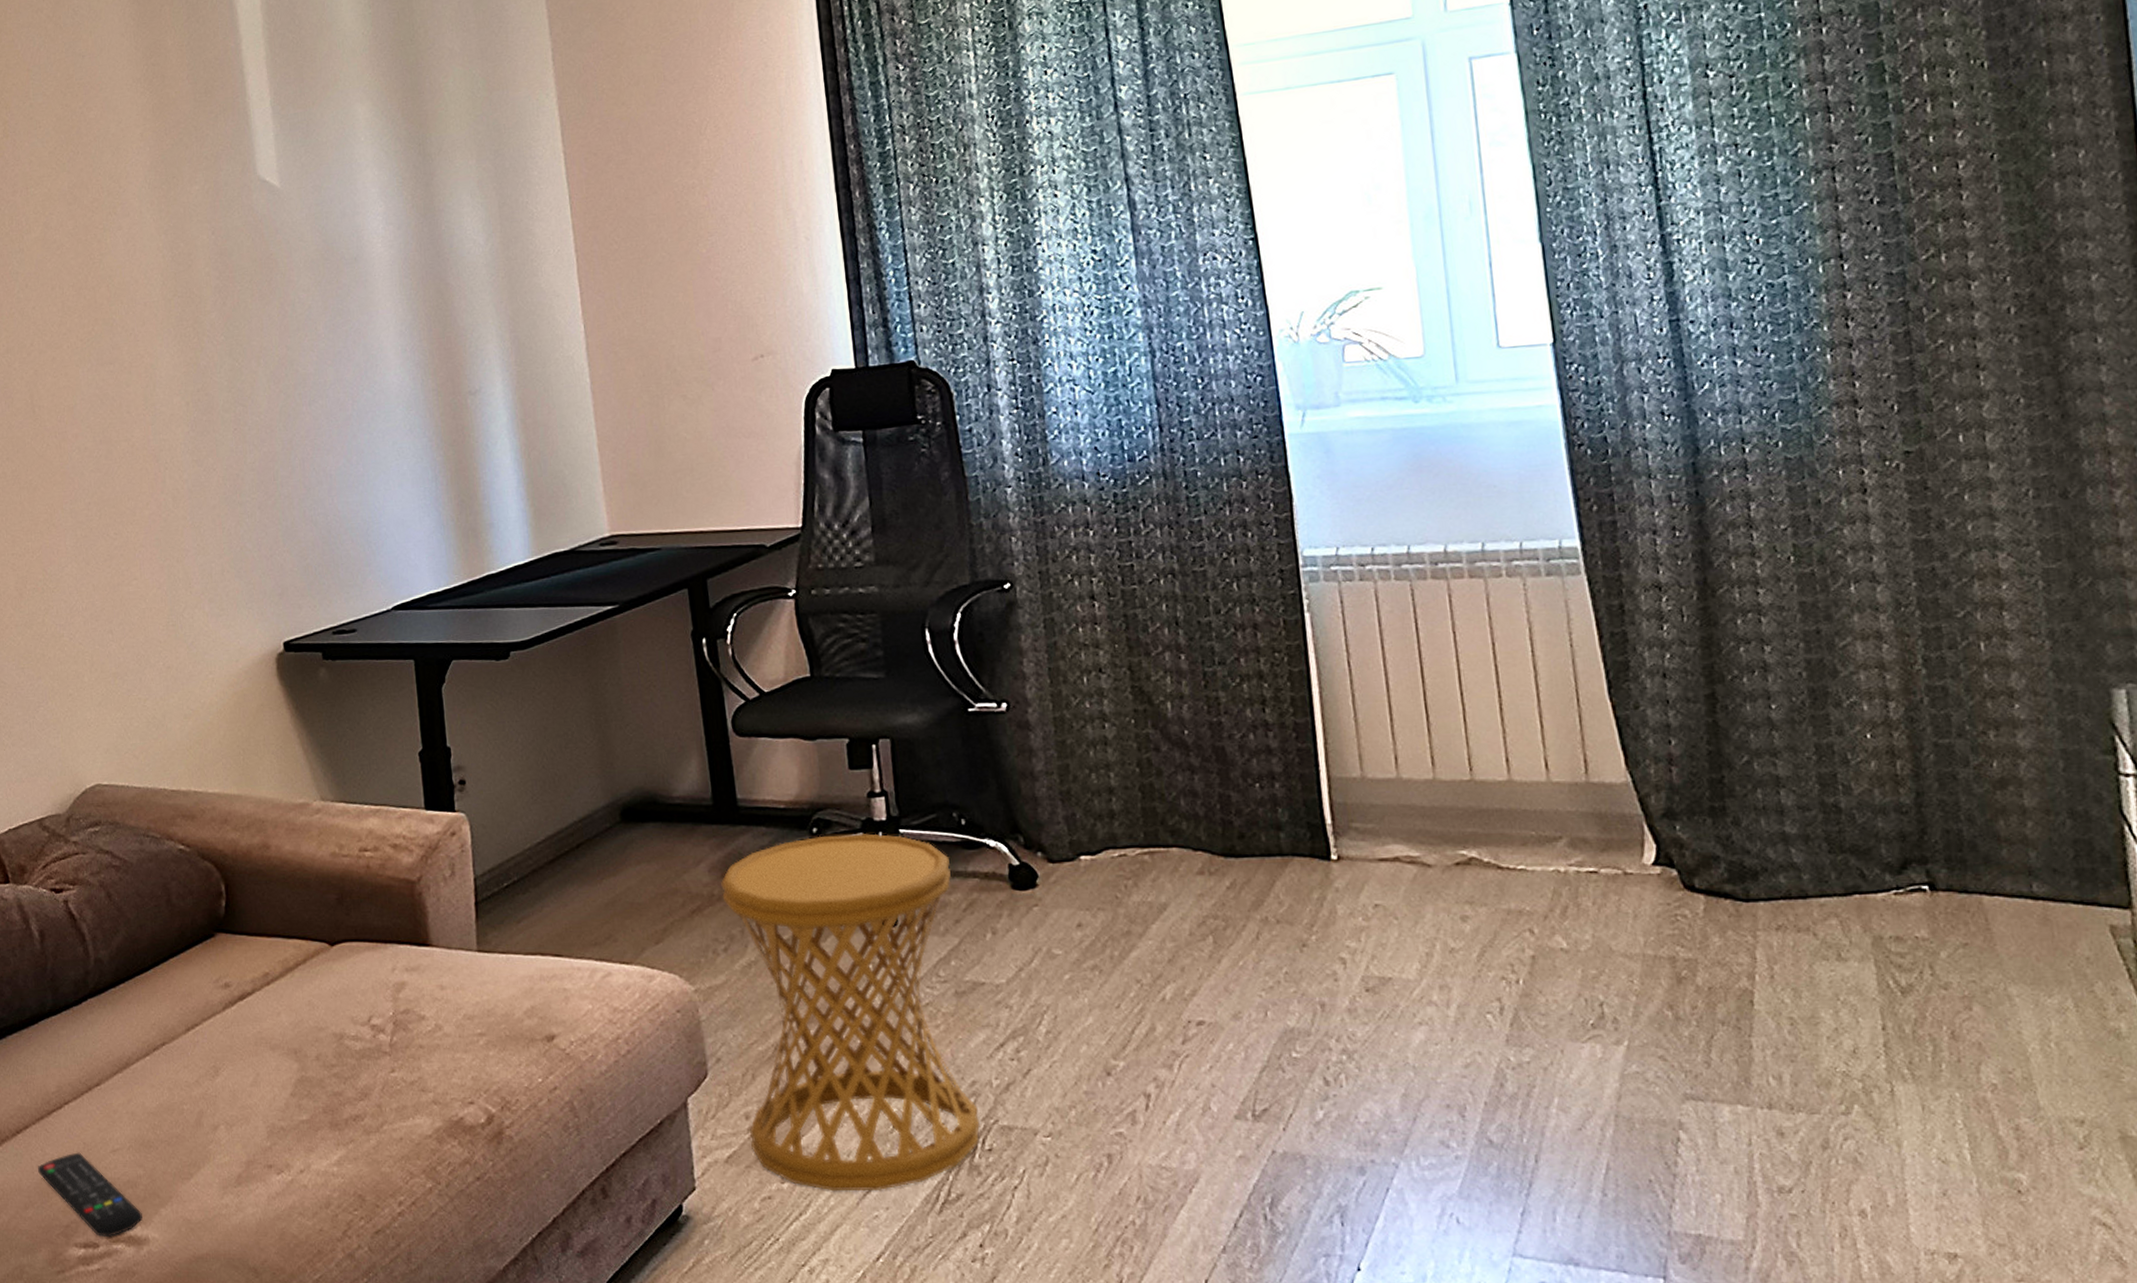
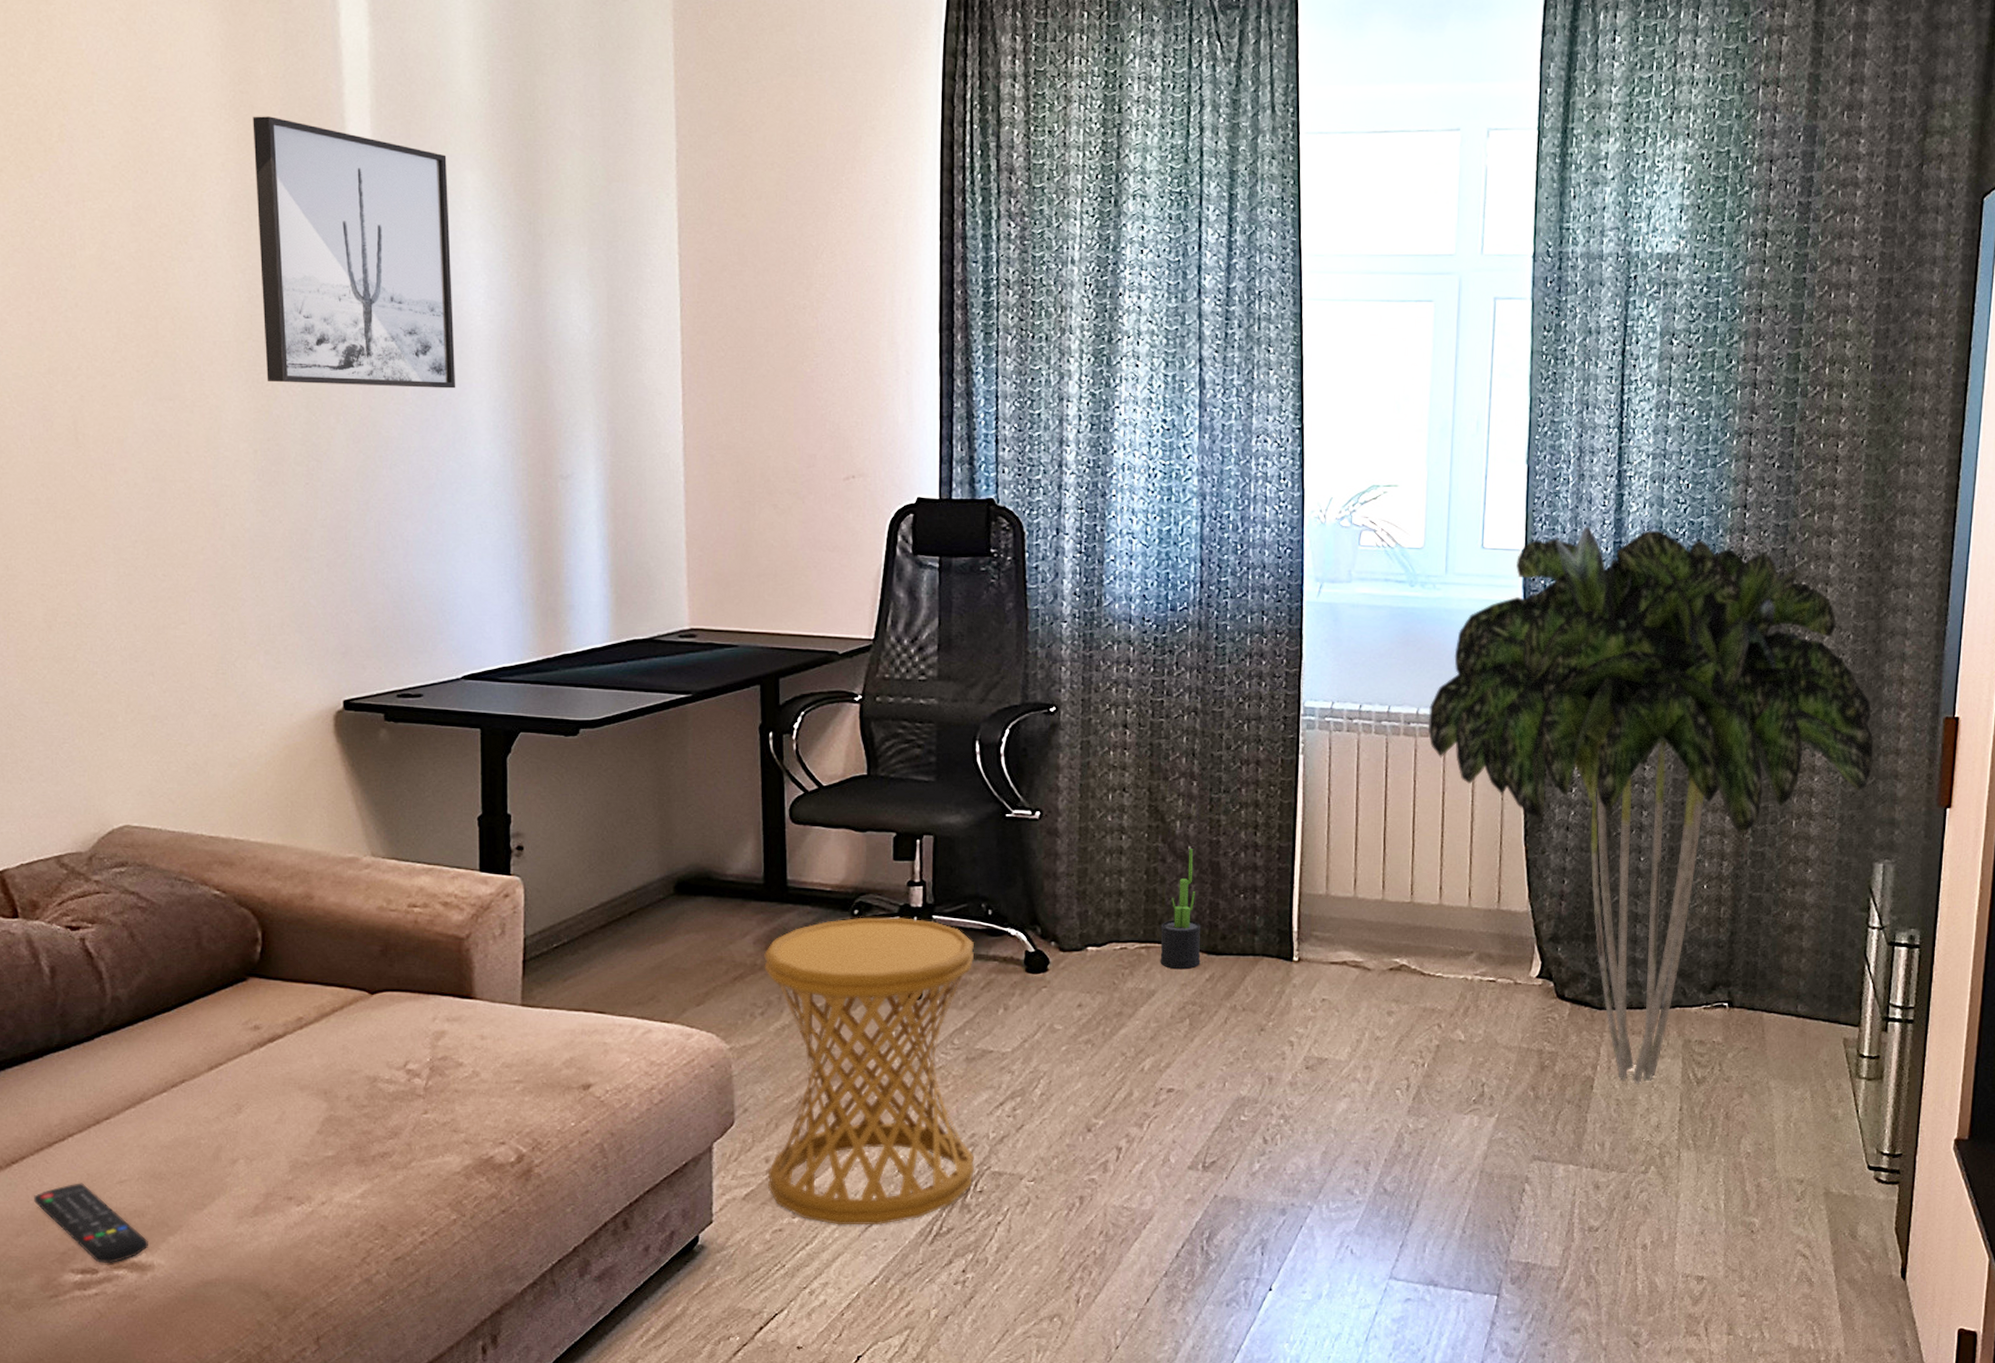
wall art: none [164,82,364,335] -> present [253,116,456,389]
decorative plant: none [1163,733,1218,878] -> present [1160,849,1201,970]
indoor plant: none [1459,299,2085,997] -> present [1428,526,1874,1084]

